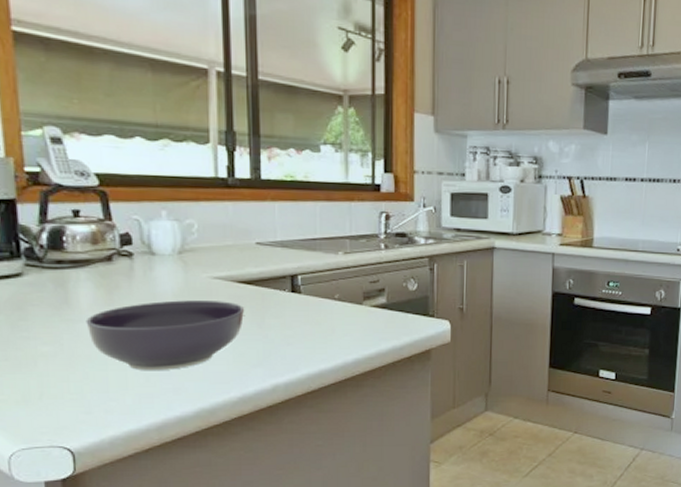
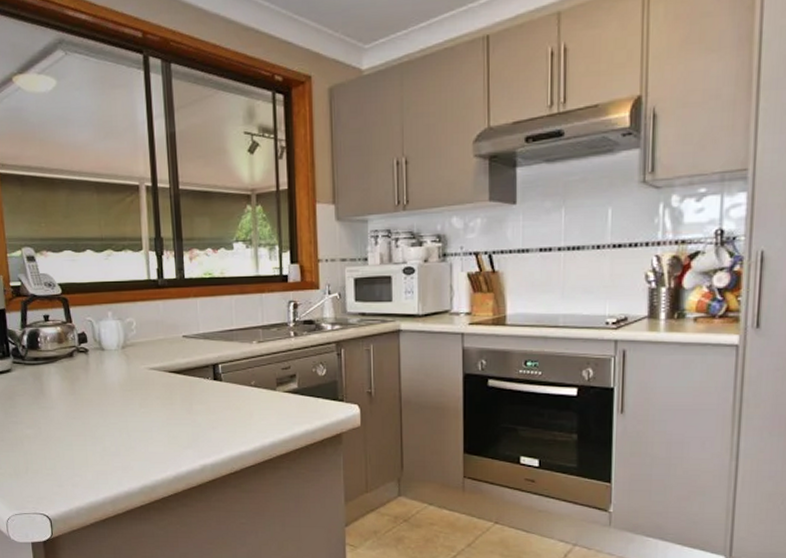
bowl: present [86,300,245,371] -> none [56,389,176,451]

